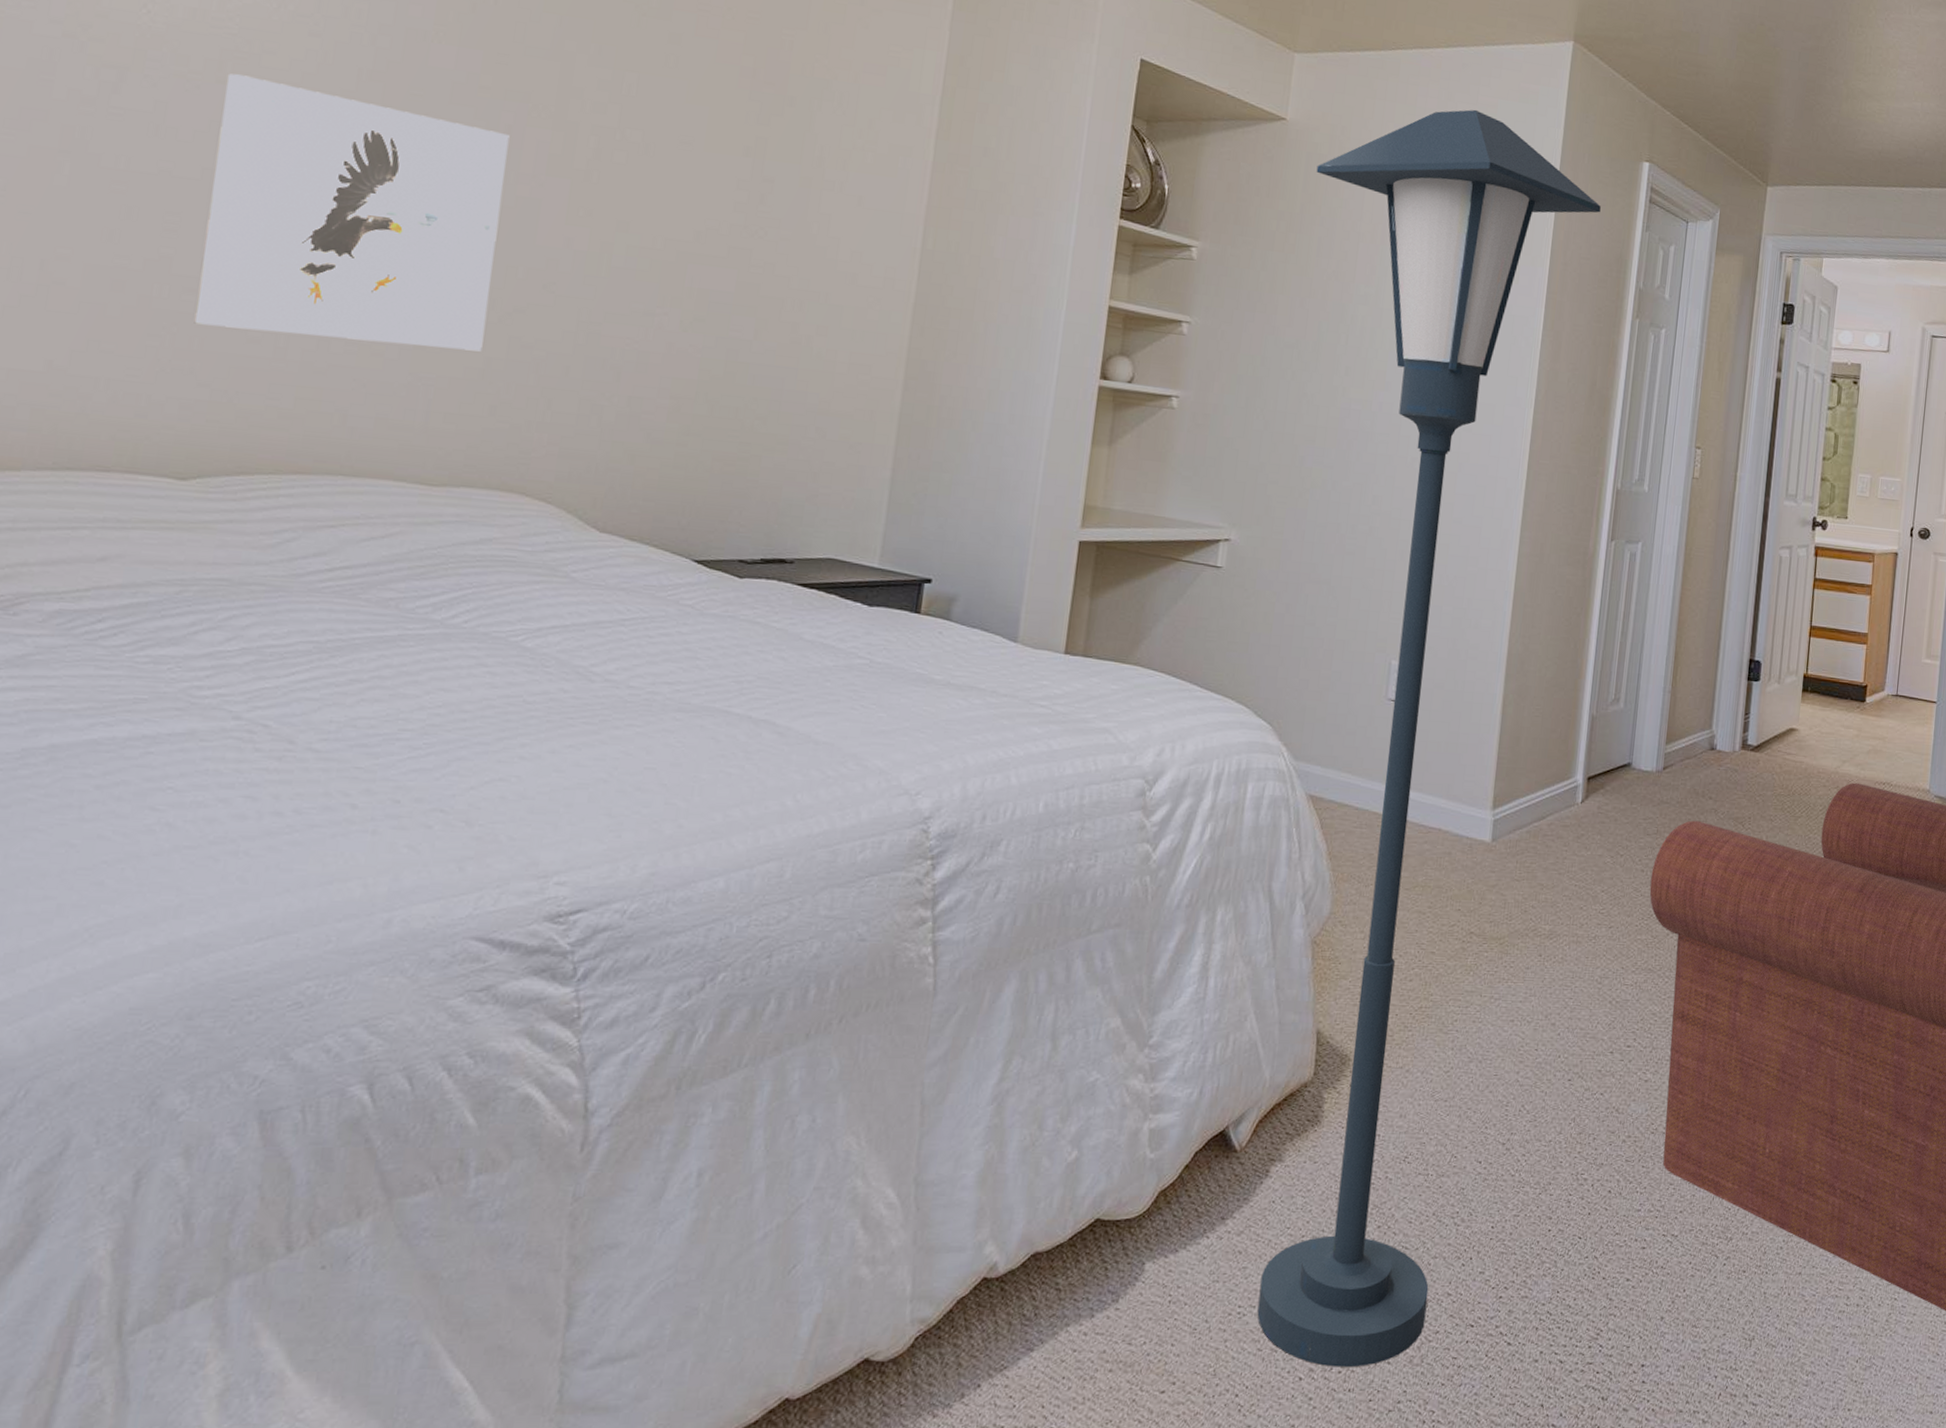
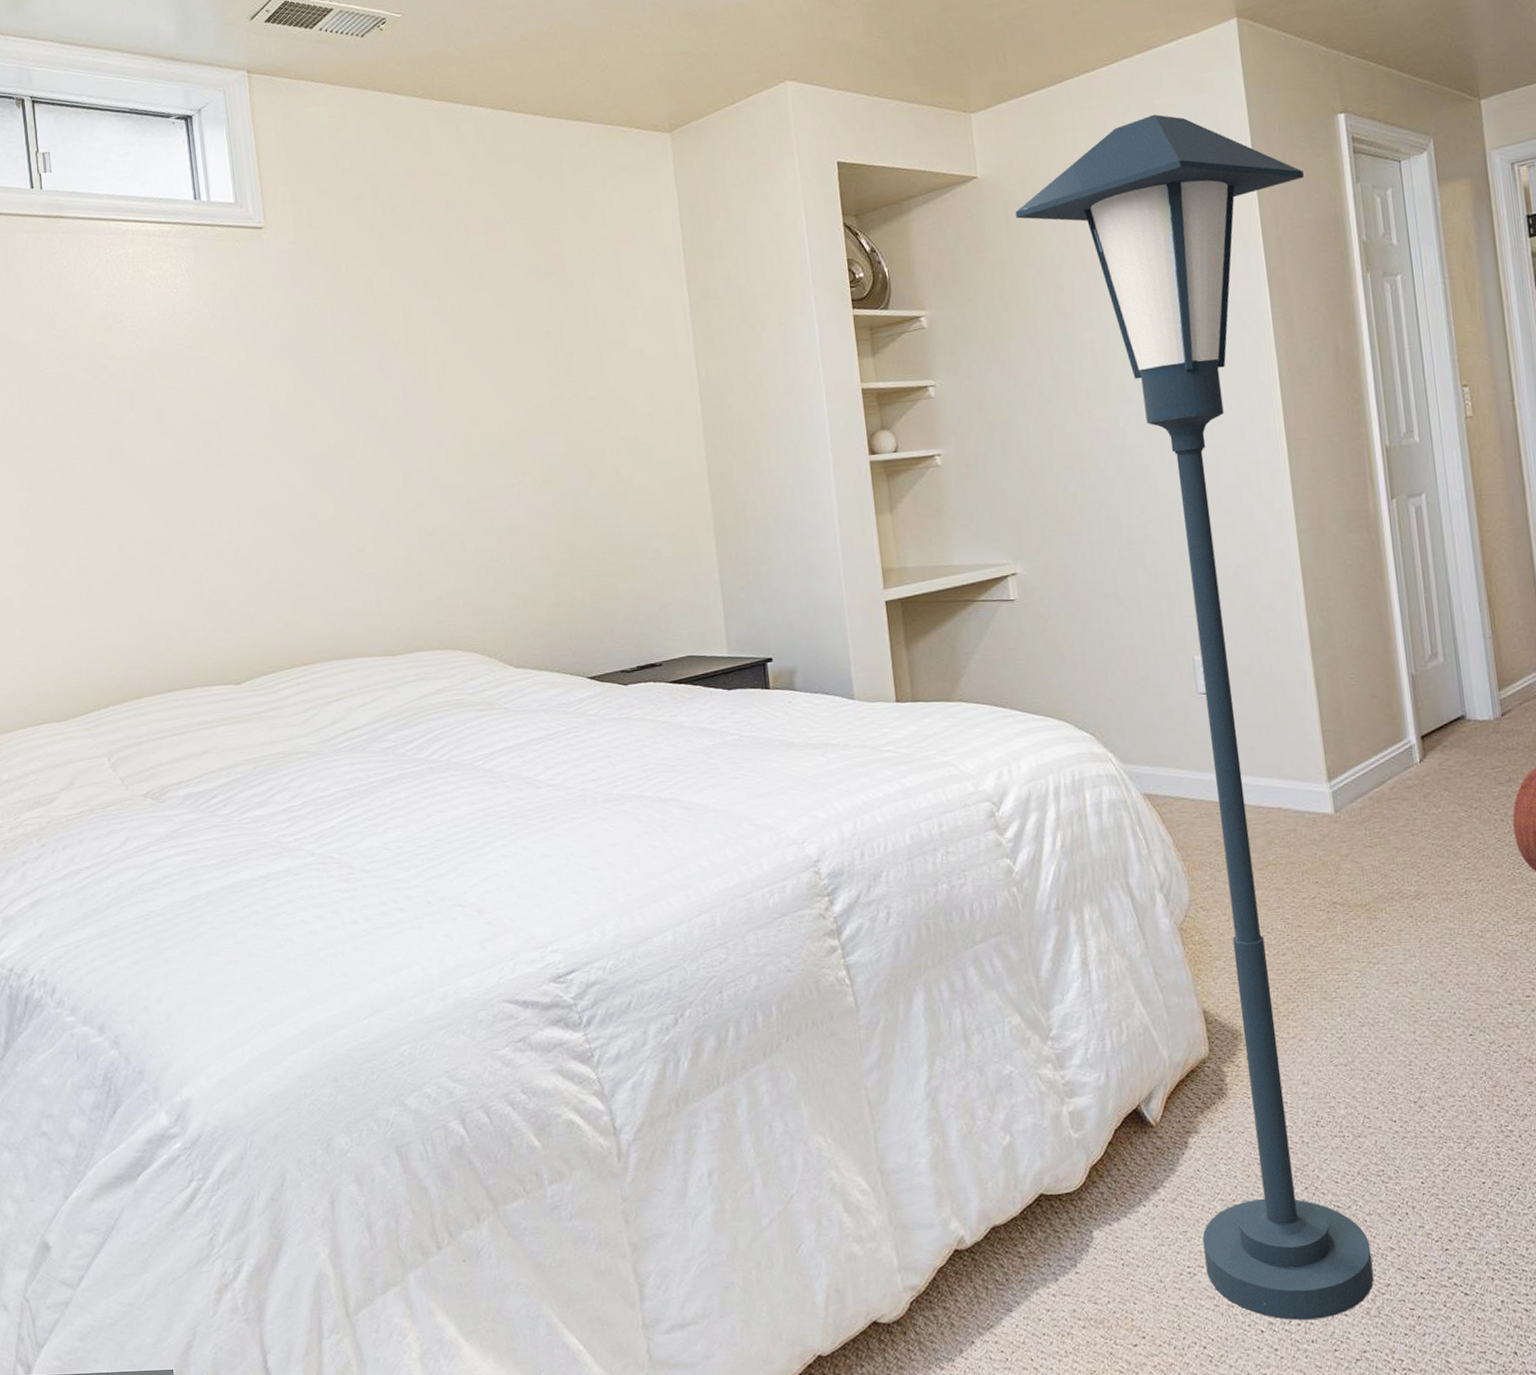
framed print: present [194,73,510,352] -> none [194,369,402,568]

